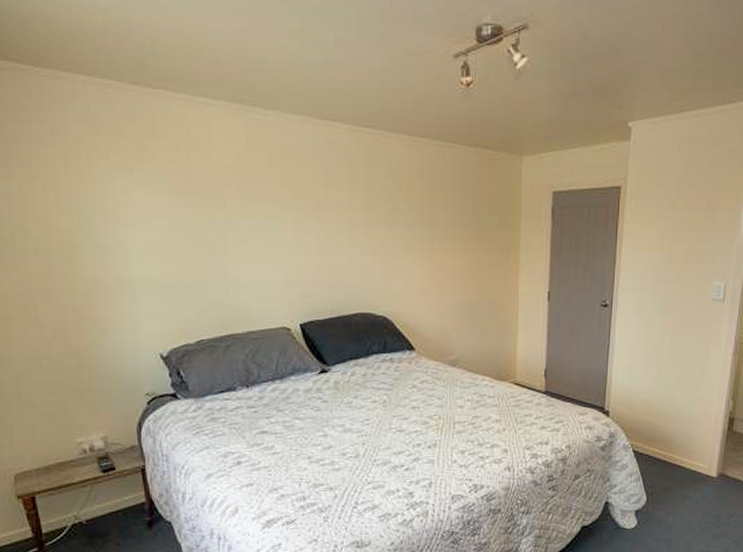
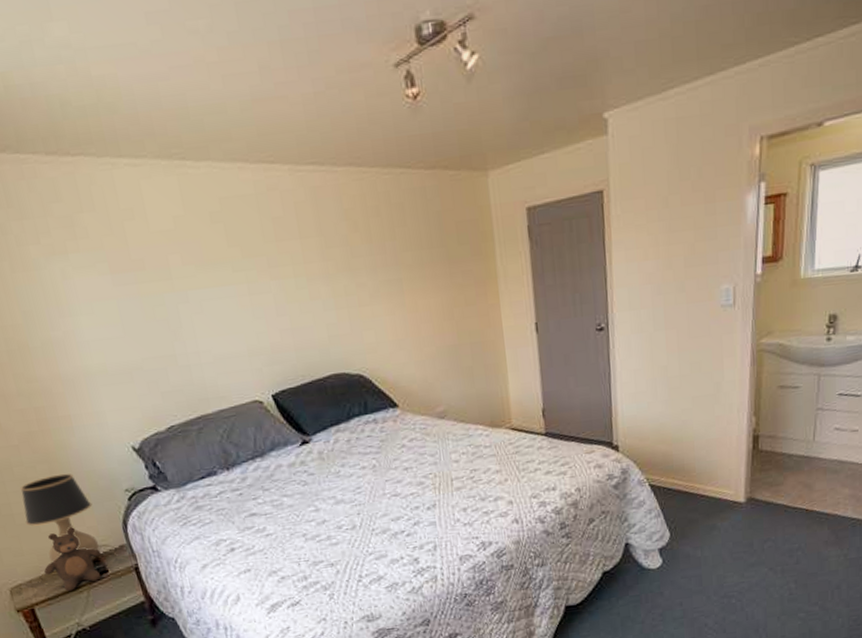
table lamp: none [20,371,112,480] -> present [16,473,100,592]
teddy bear: none [51,422,112,485] -> present [43,527,102,592]

